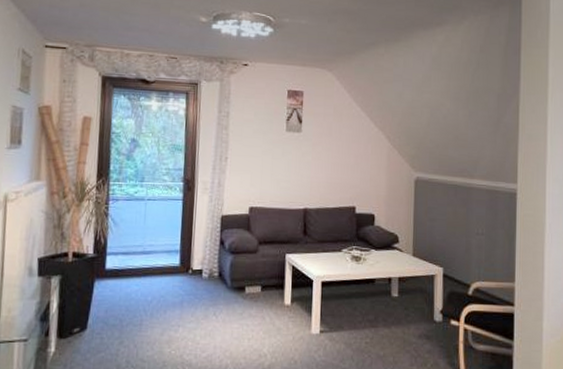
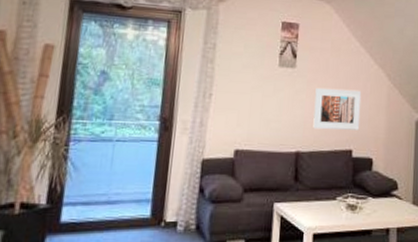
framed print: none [319,150,363,189] -> present [313,88,362,130]

